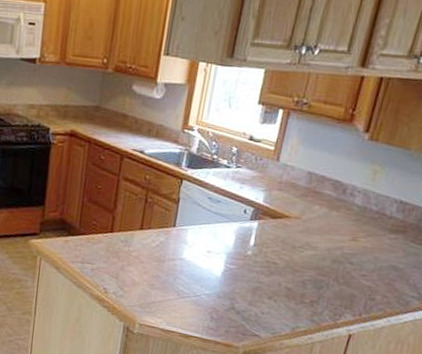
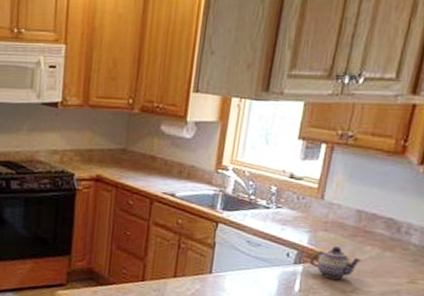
teapot: none [263,205,311,236] -> present [308,246,362,279]

